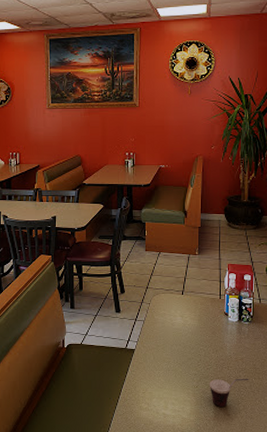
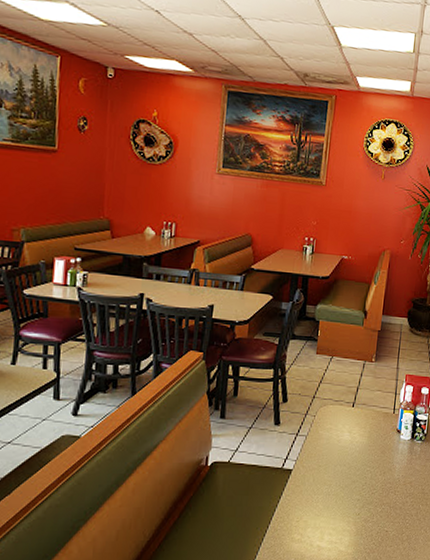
cup: present [210,379,249,407] -> none [373,505,416,537]

